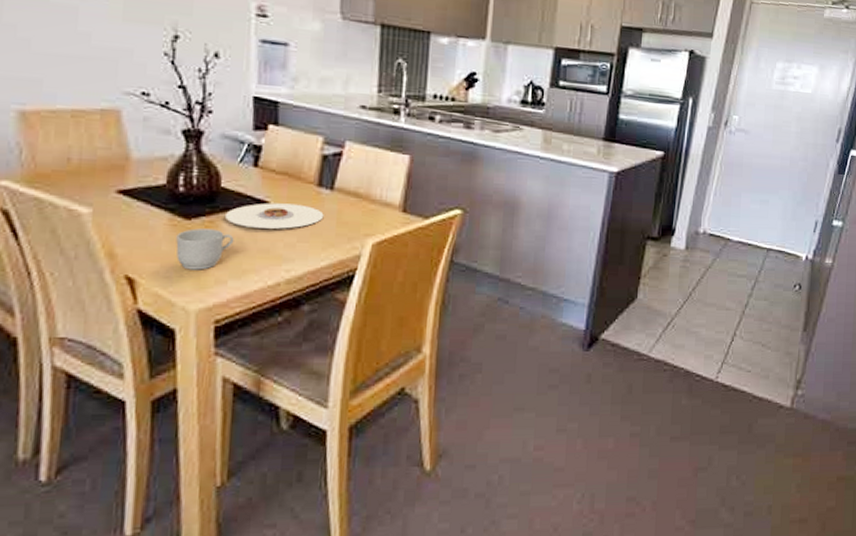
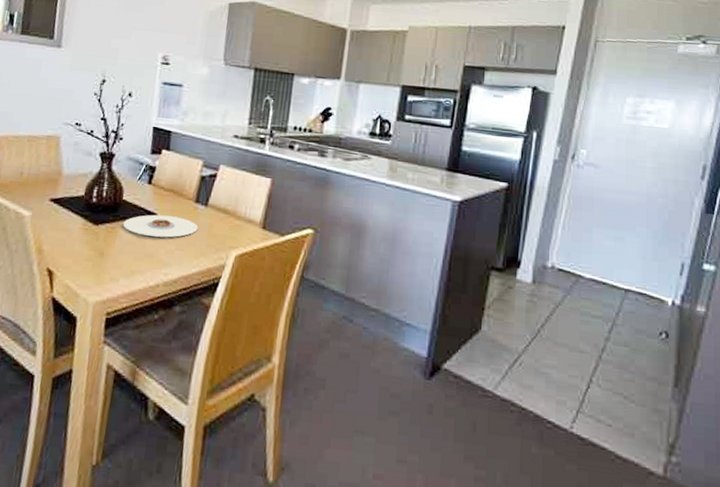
mug: present [176,228,234,270] -> none [85,233,128,268]

